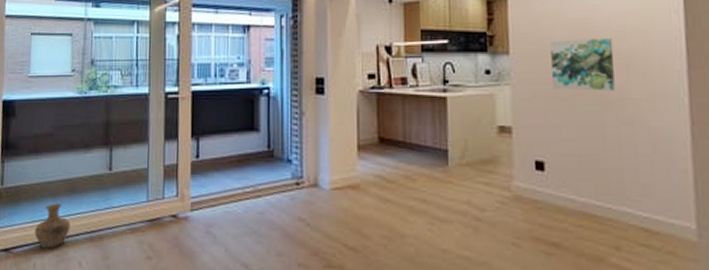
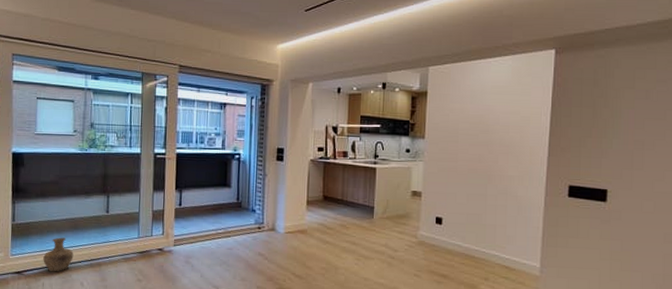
wall art: present [550,38,615,91] -> none [453,130,499,170]

